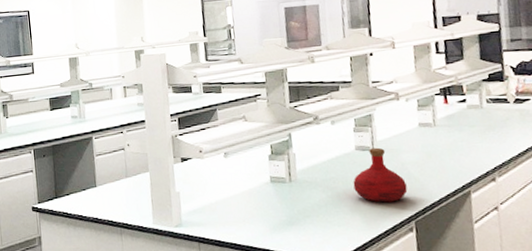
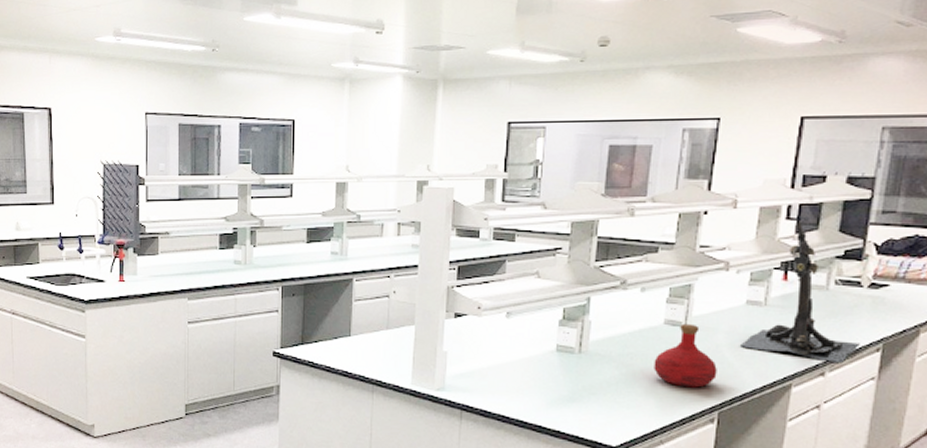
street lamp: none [421,55,519,169] -> present [741,222,860,362]

